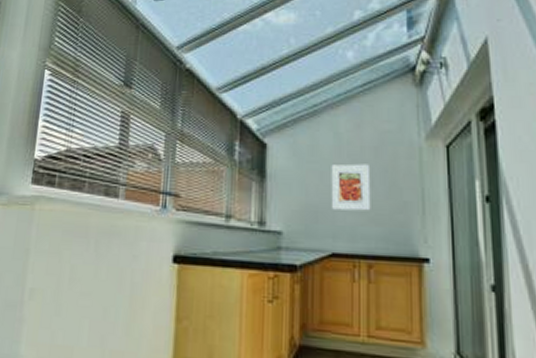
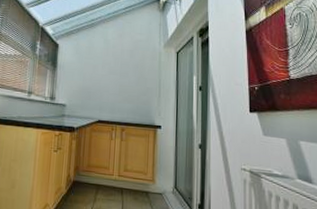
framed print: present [331,163,371,211] -> none [100,61,127,93]

